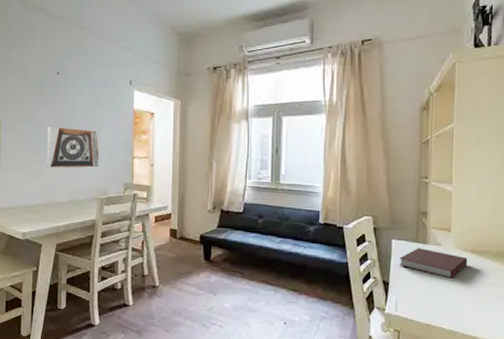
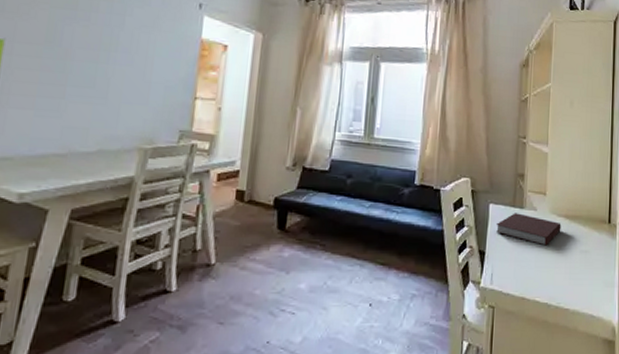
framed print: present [47,125,100,168] -> none [70,50,152,109]

